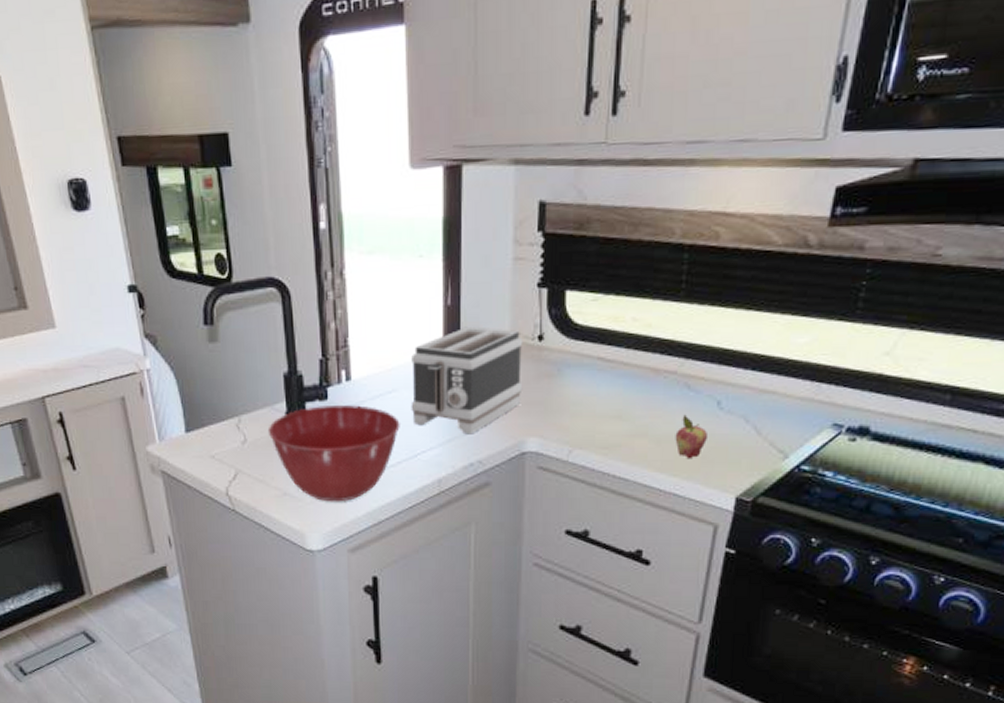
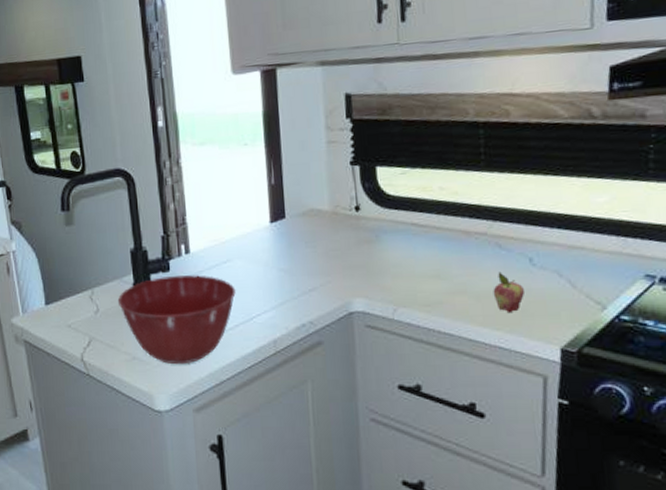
toaster: present [411,326,523,435] -> none [242,201,346,298]

